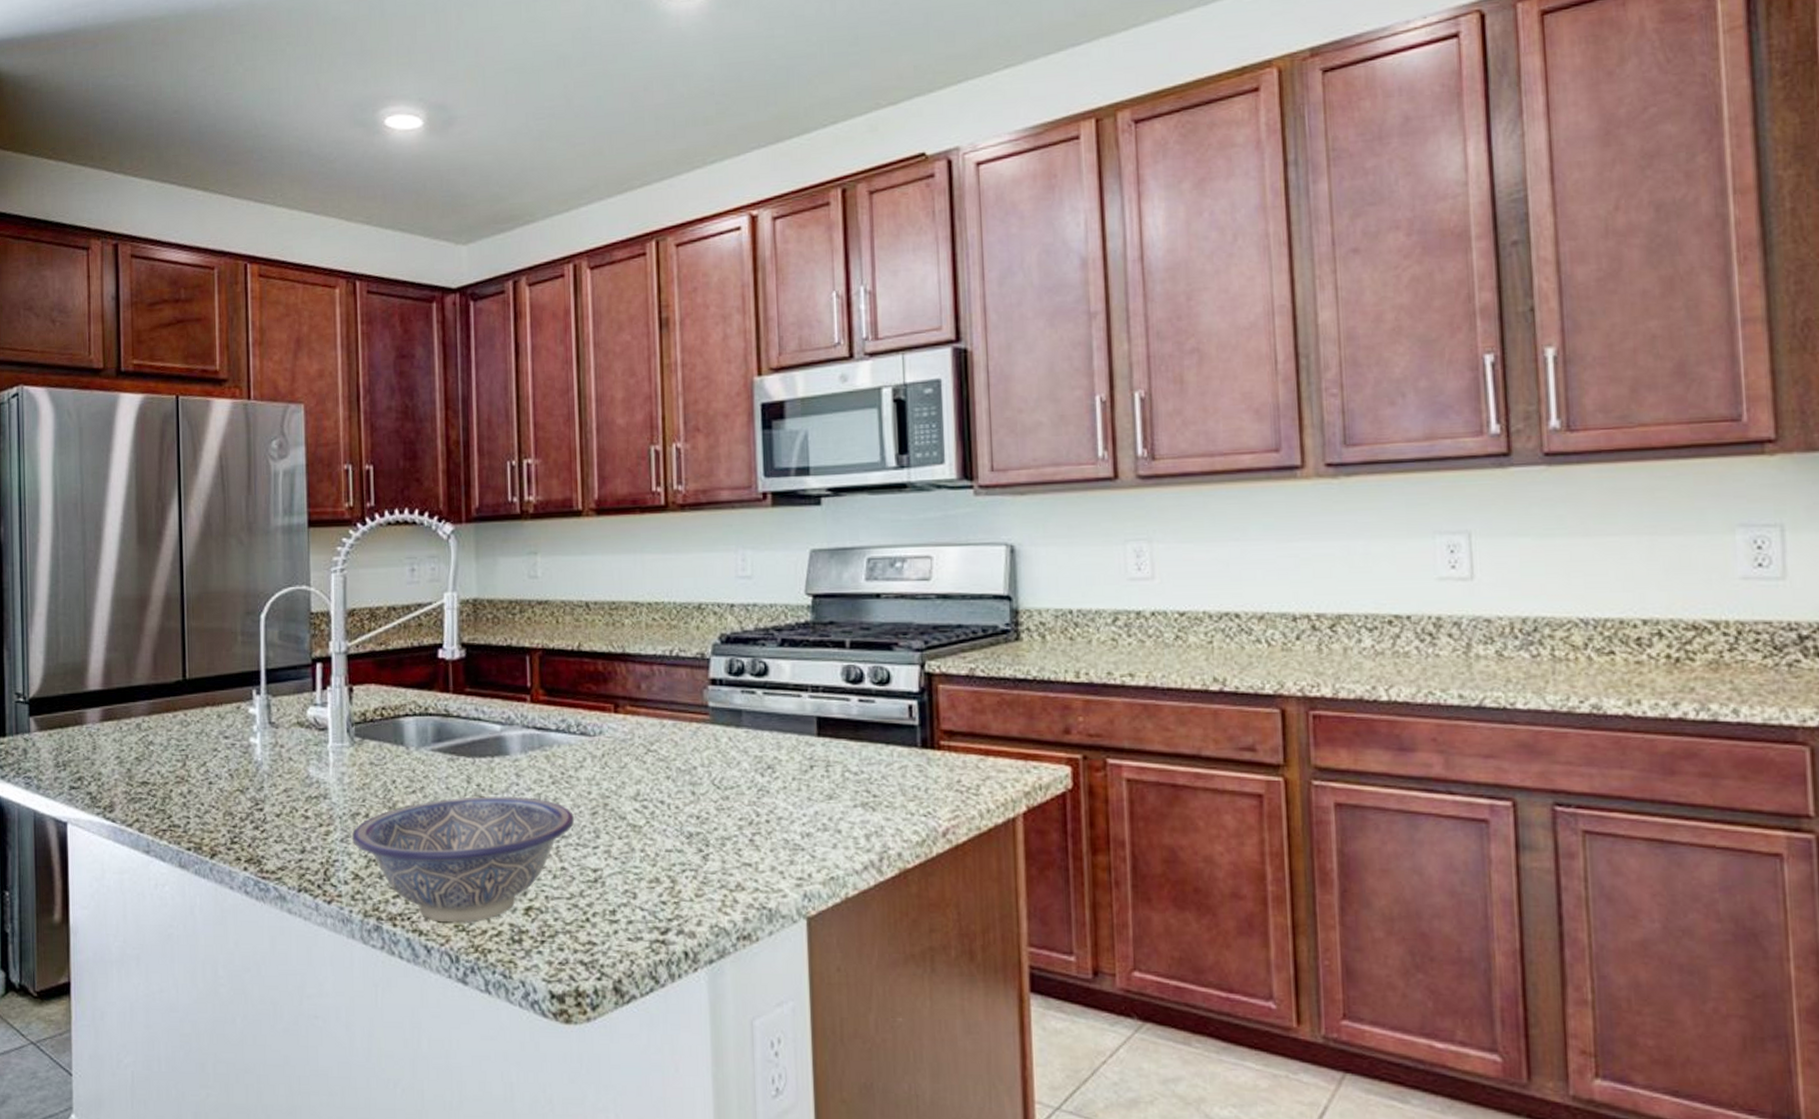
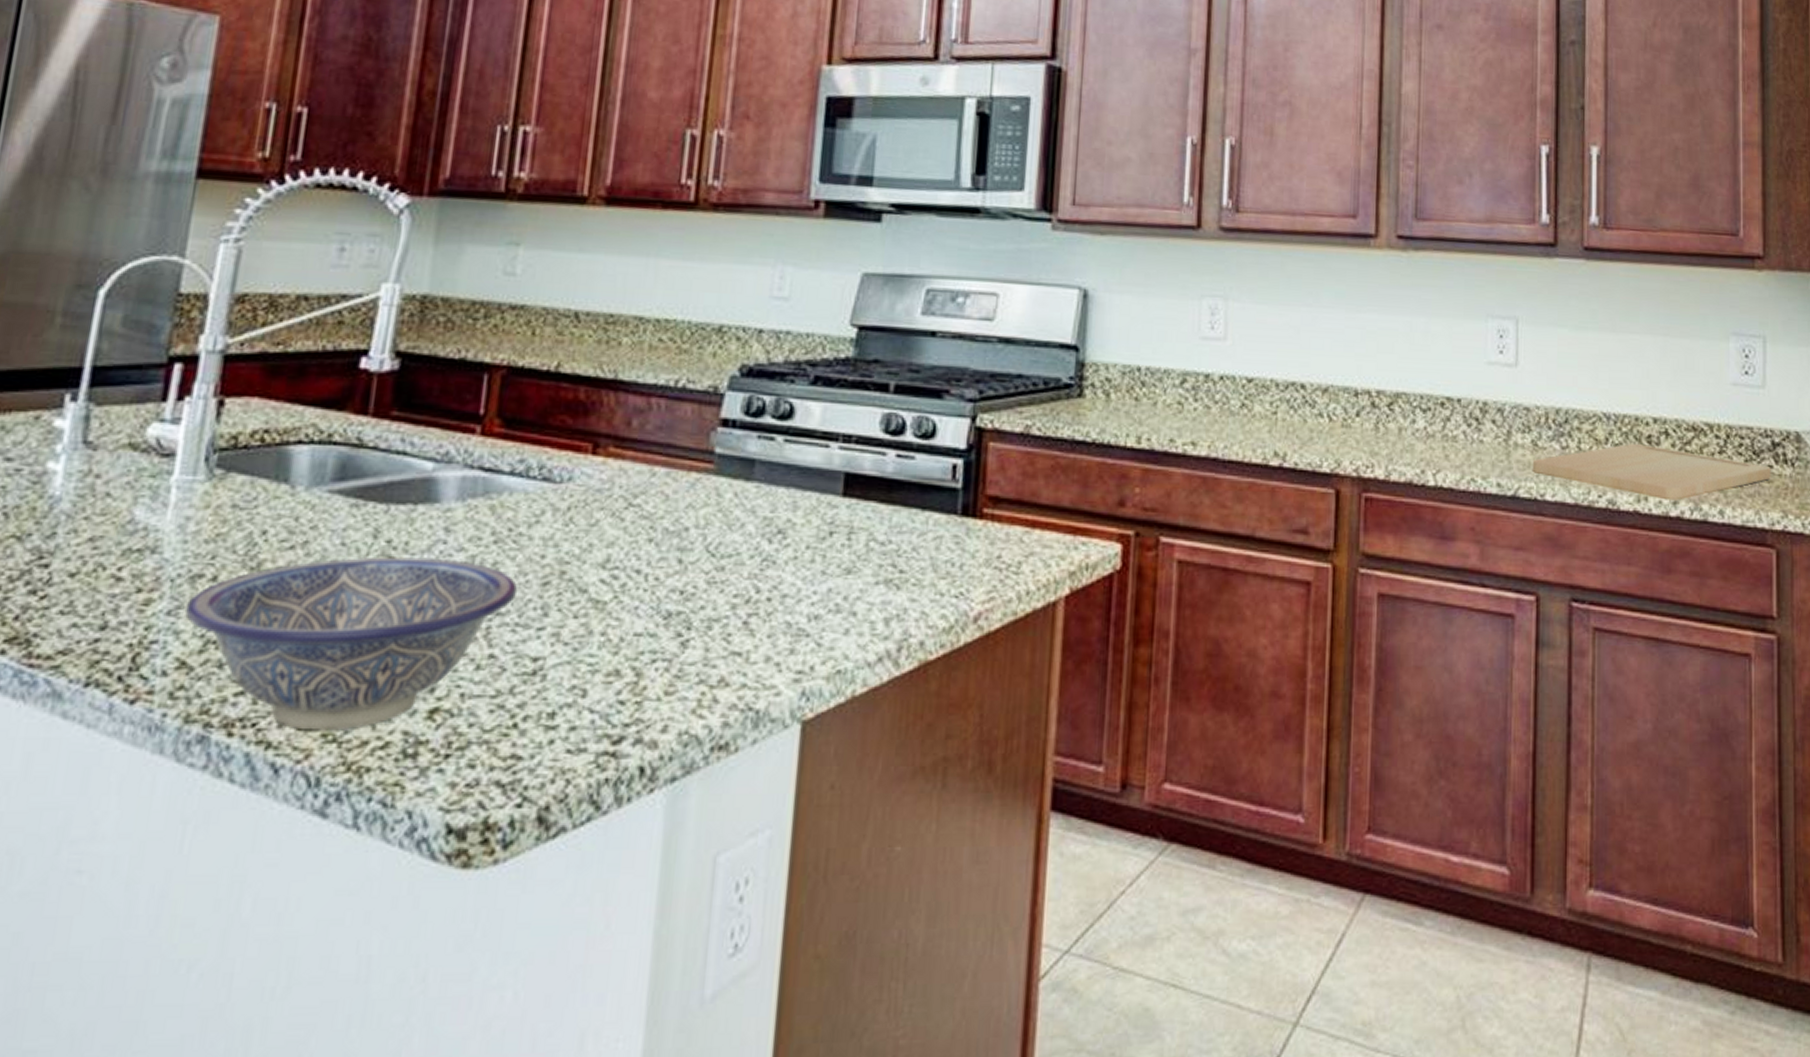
cutting board: none [1498,647,1799,702] -> present [1532,444,1771,501]

